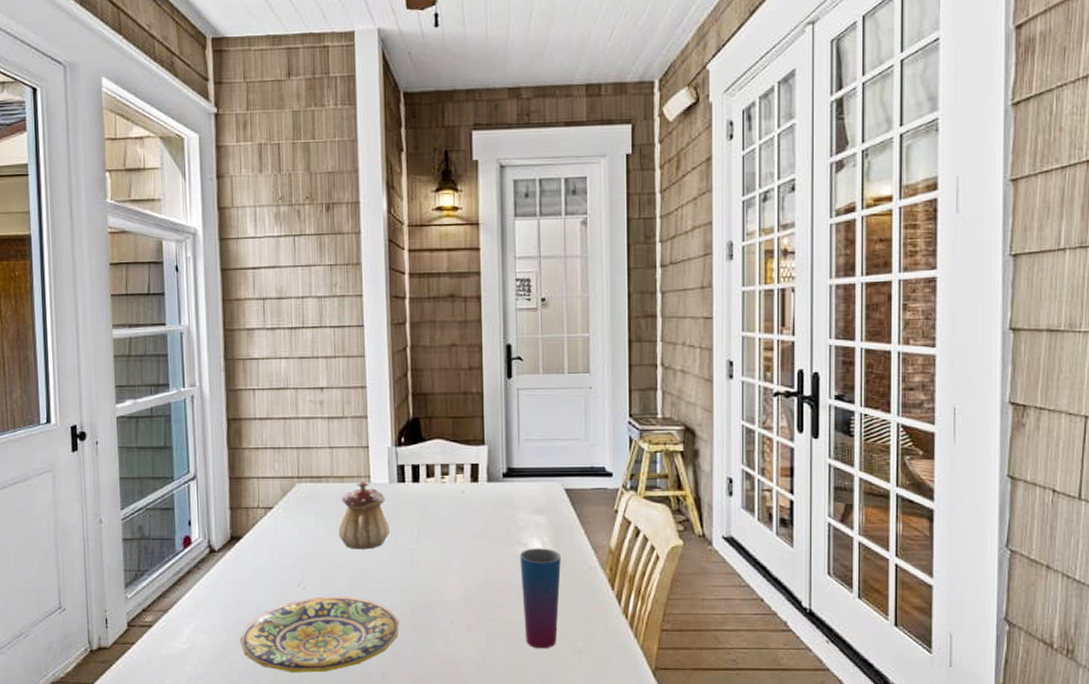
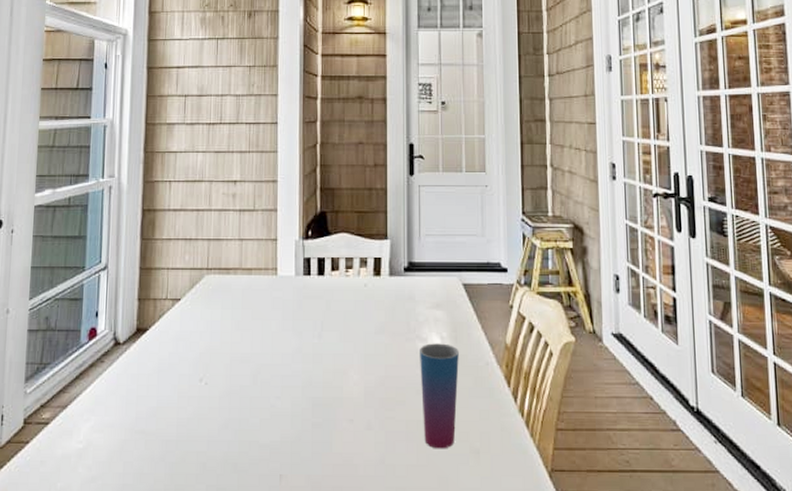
plate: present [239,596,400,673] -> none [137,392,300,475]
teapot: present [338,482,389,550] -> none [243,274,294,343]

